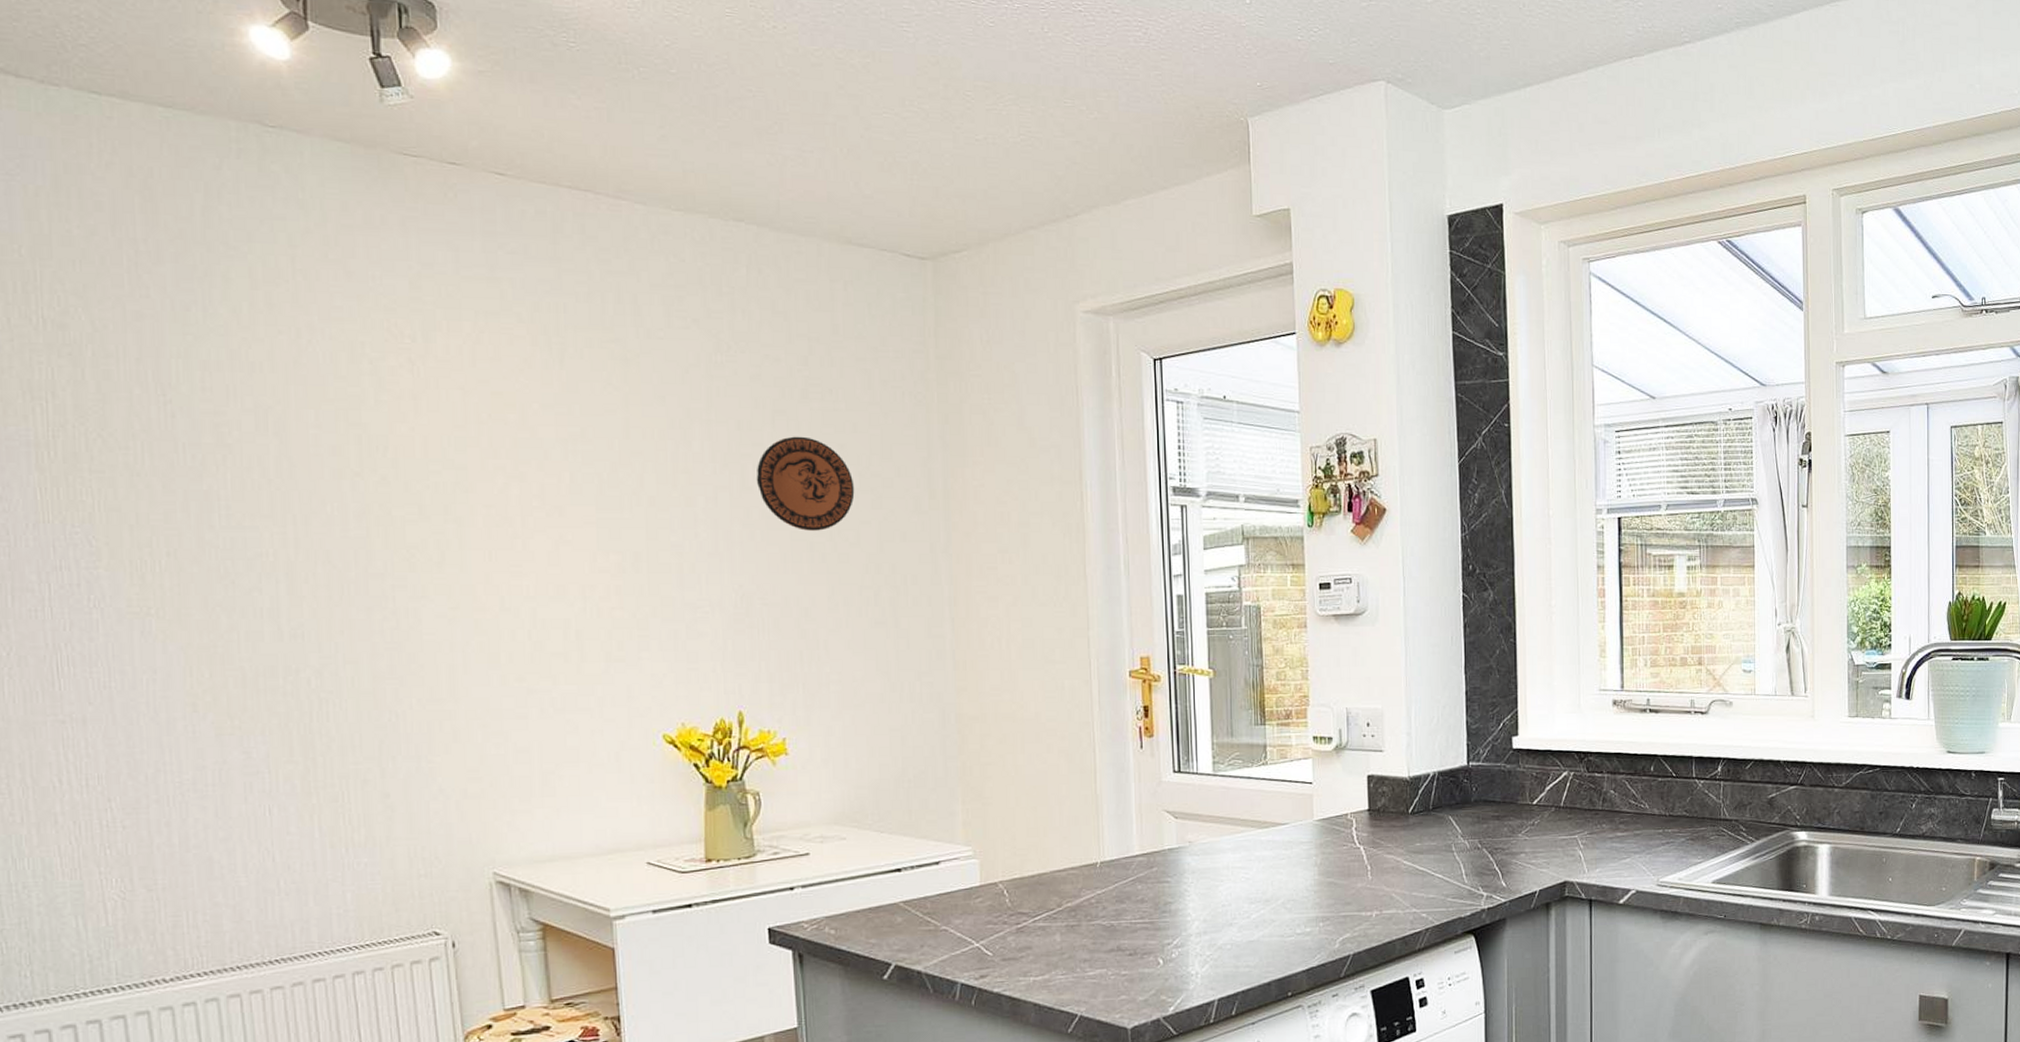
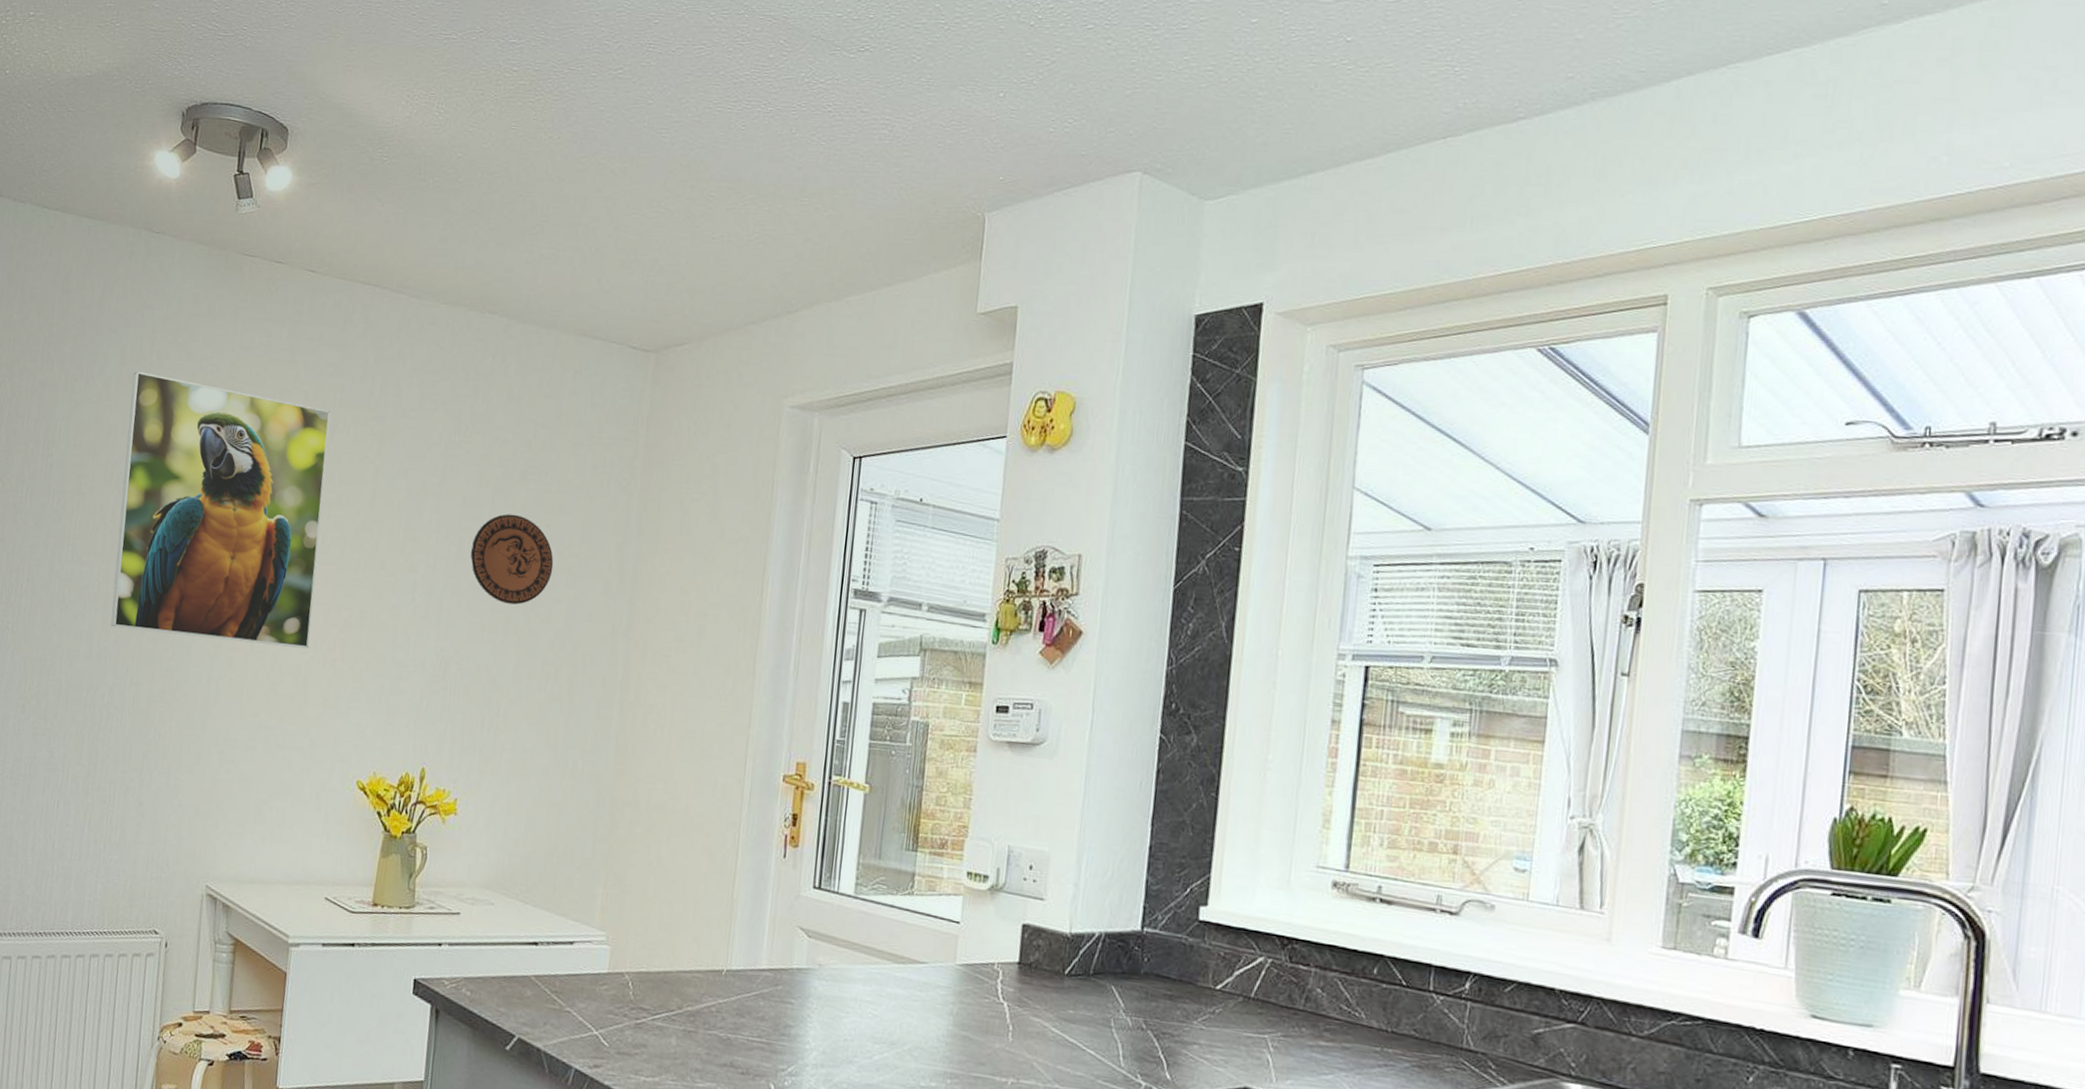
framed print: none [273,296,575,600] -> present [110,371,331,649]

